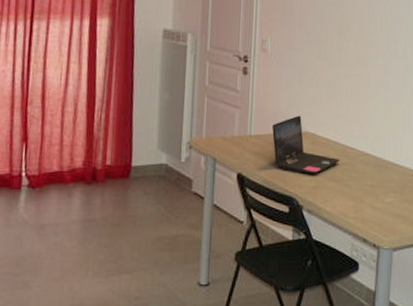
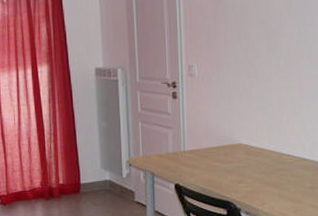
laptop: present [272,115,339,174] -> none [205,129,275,181]

